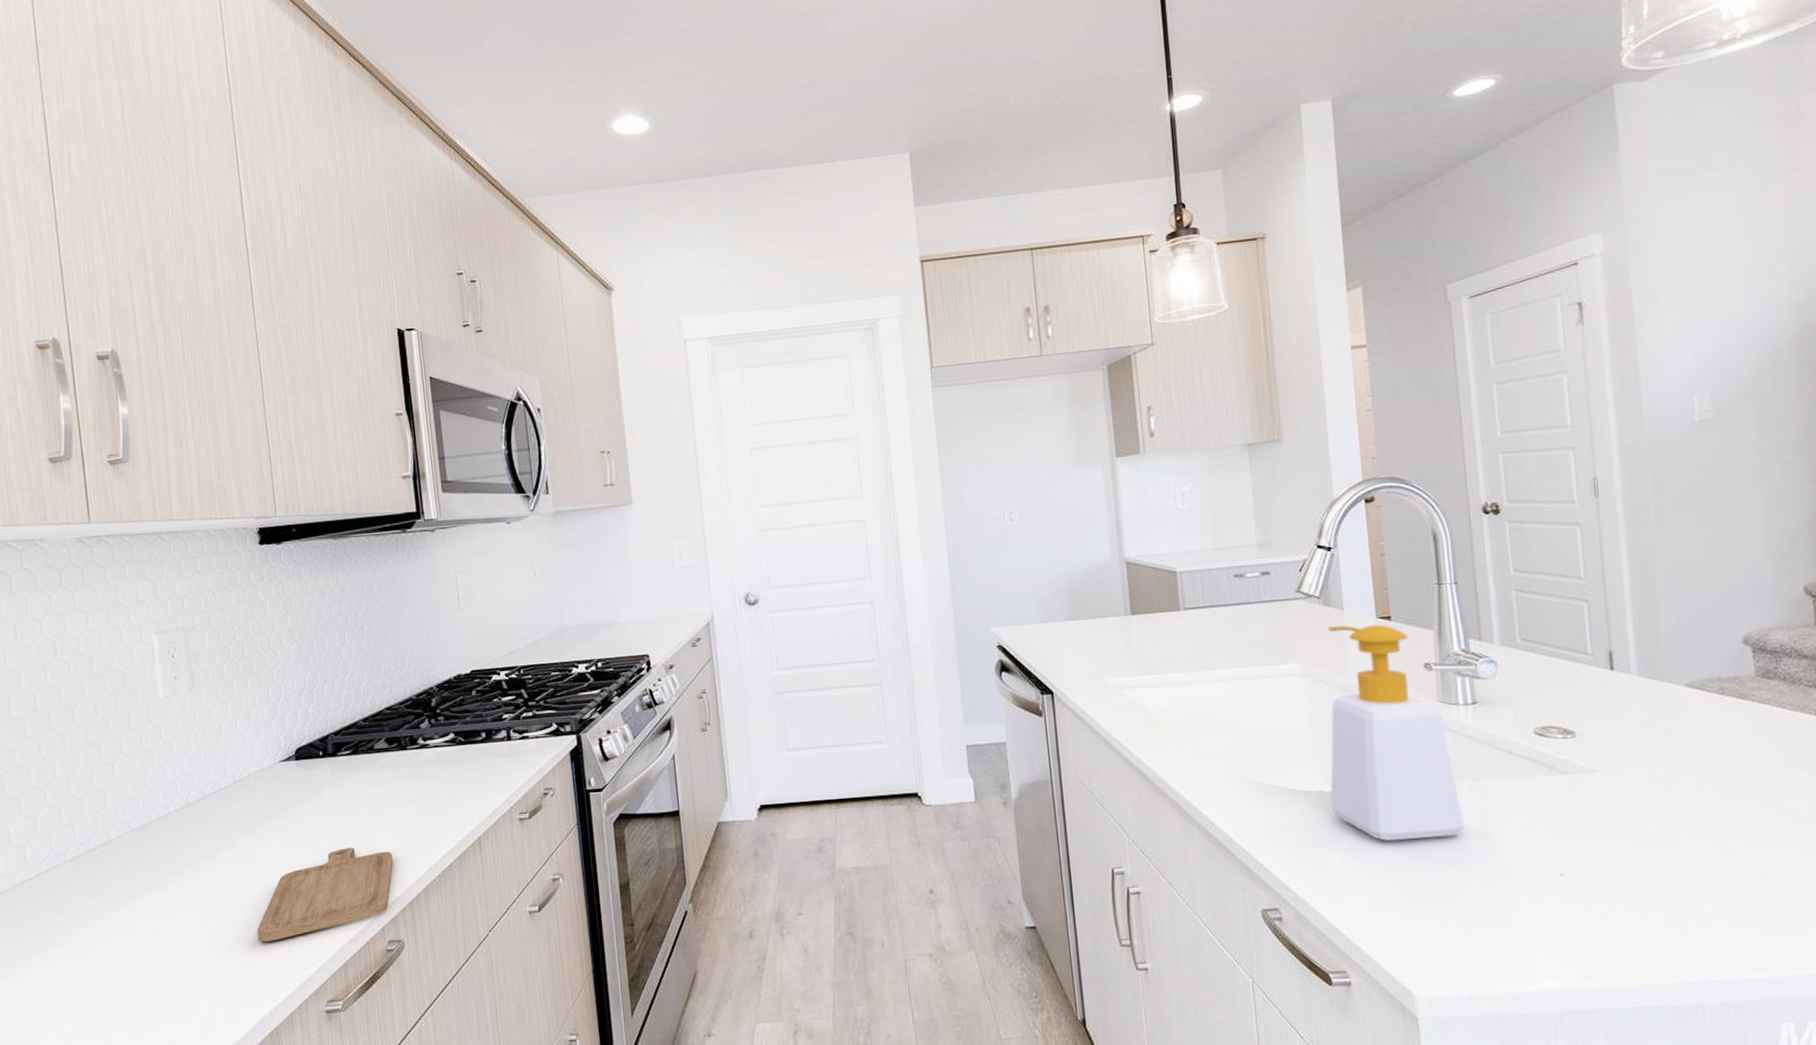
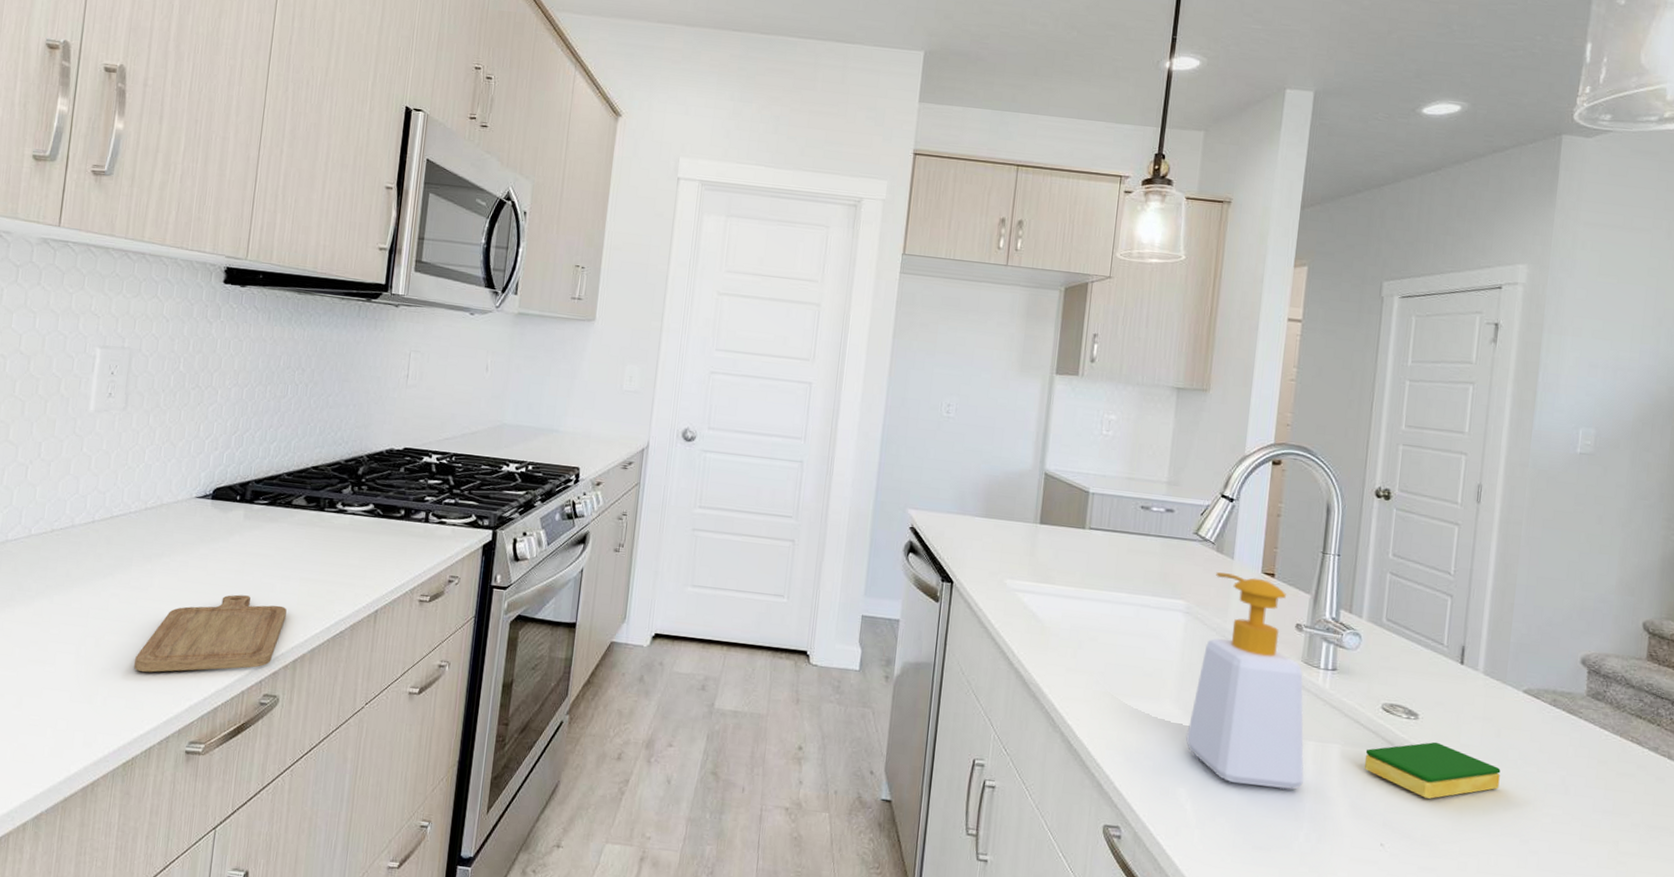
dish sponge: none [1525,756,1678,818] -> present [1365,742,1501,799]

